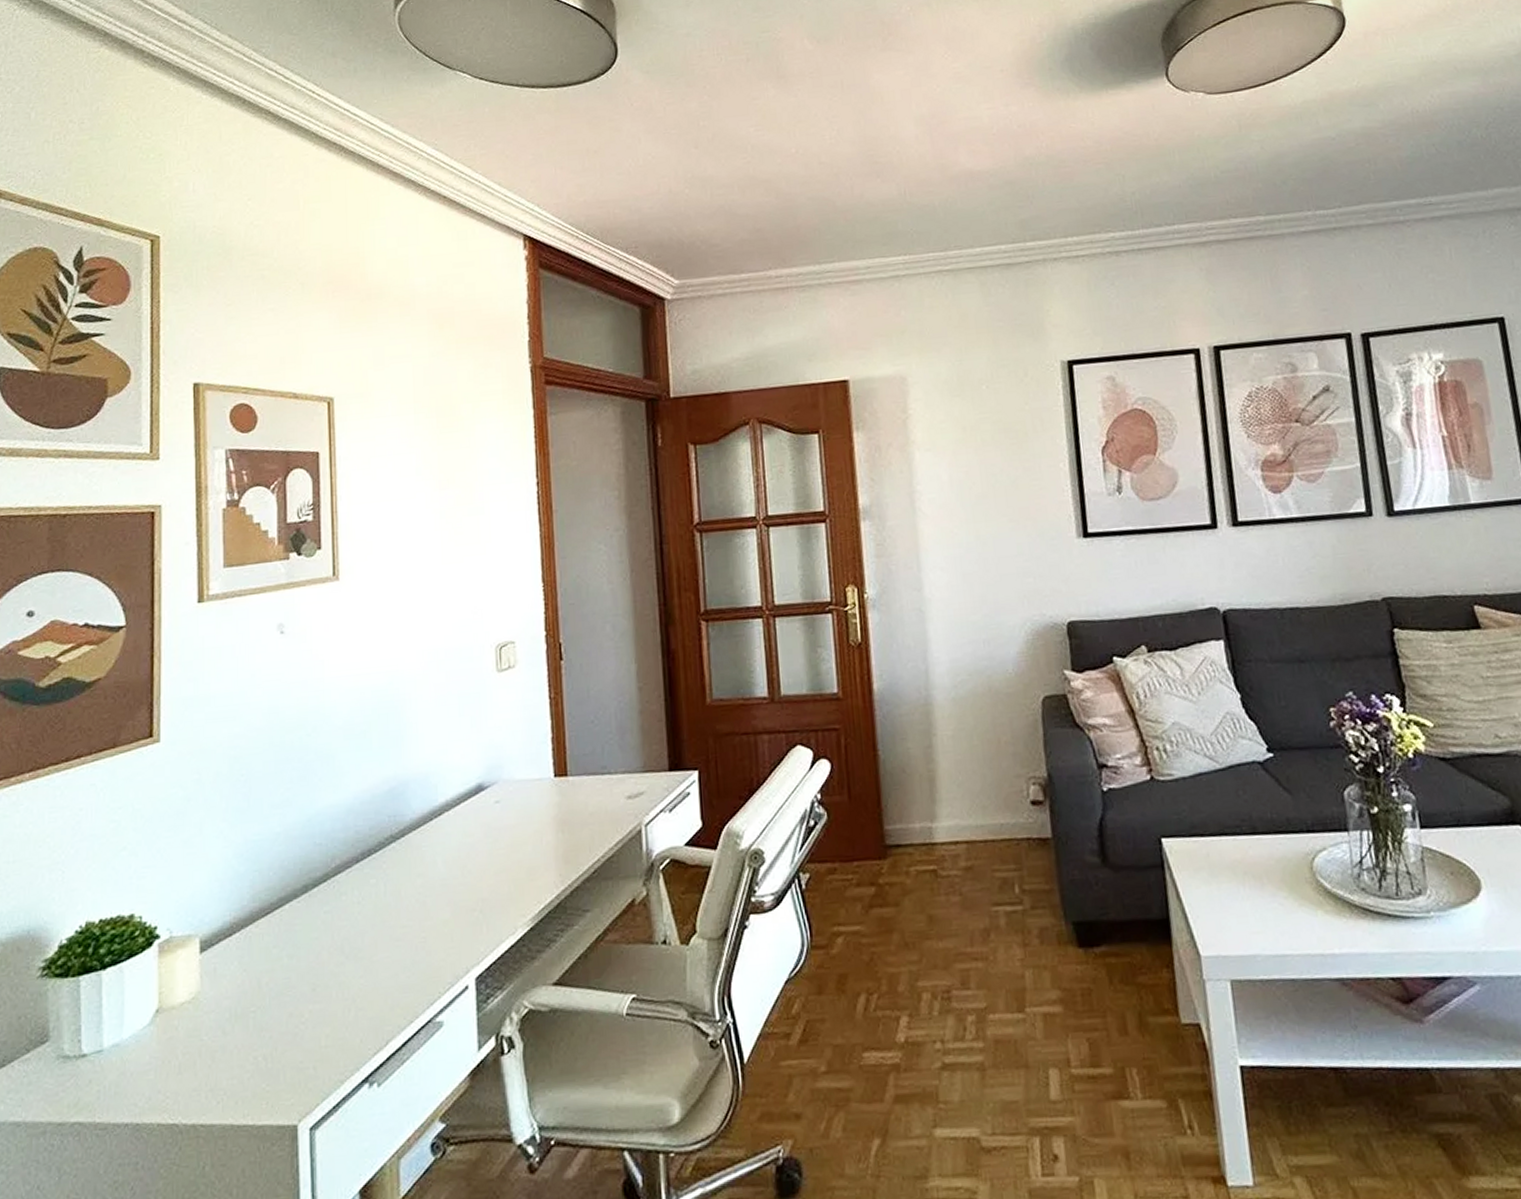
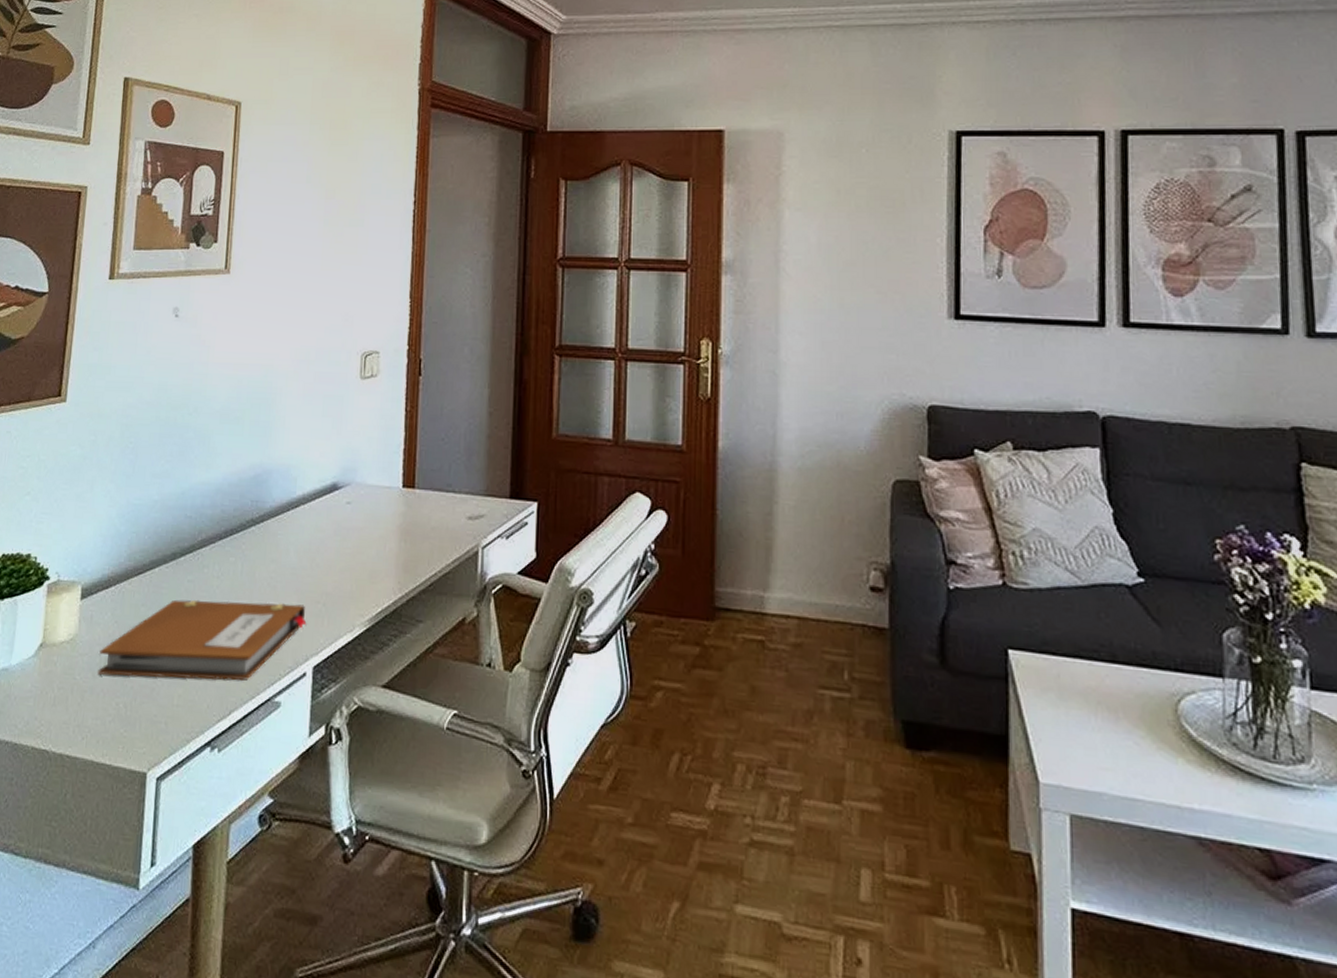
notebook: none [229,915,464,1031] -> present [98,599,307,682]

